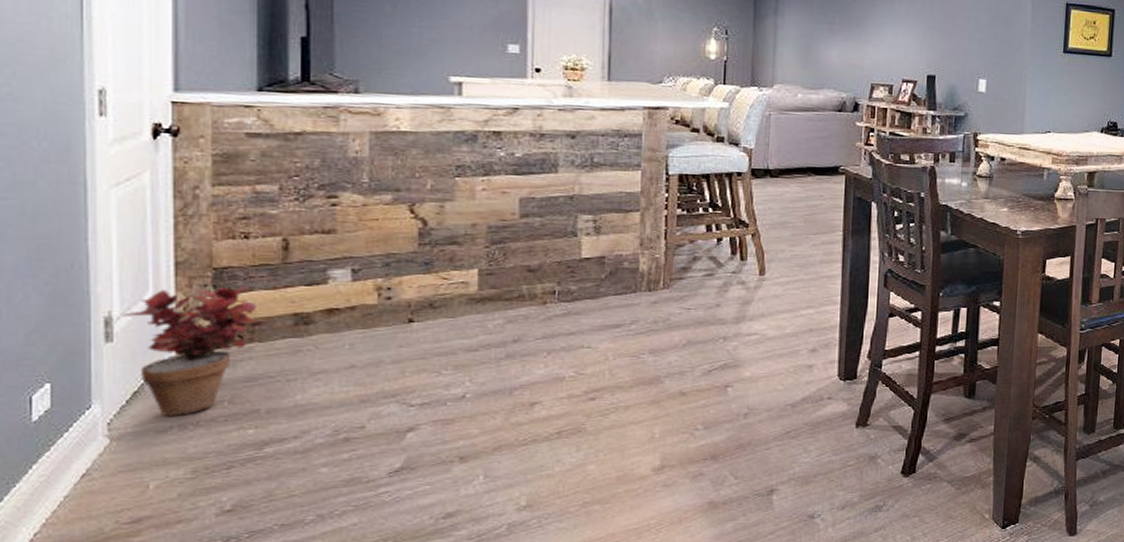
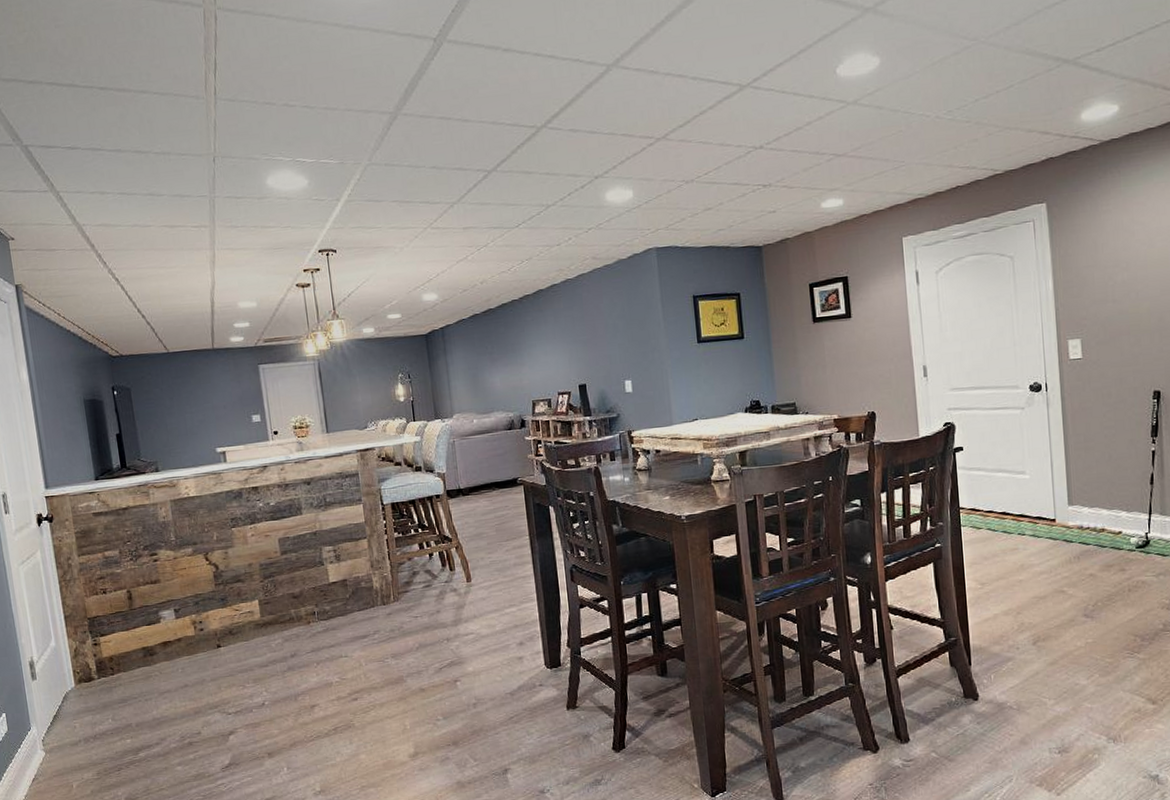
potted plant: present [121,285,264,417] -> none [39,629,125,733]

